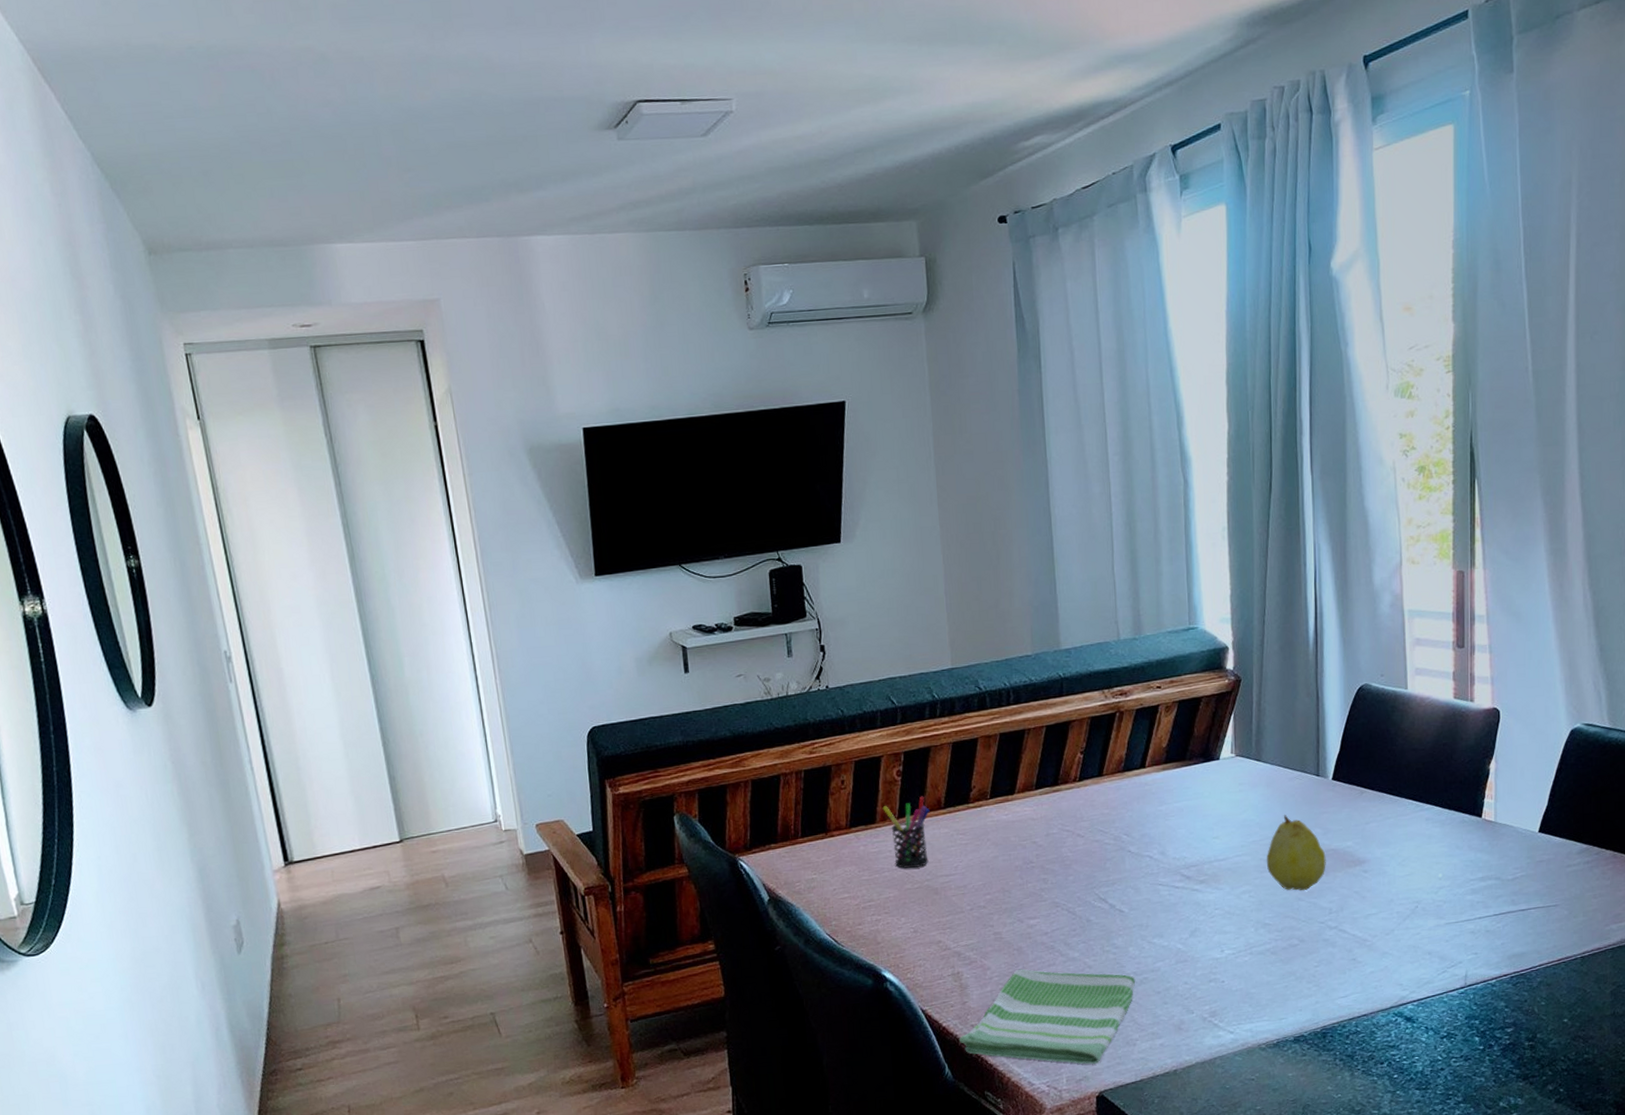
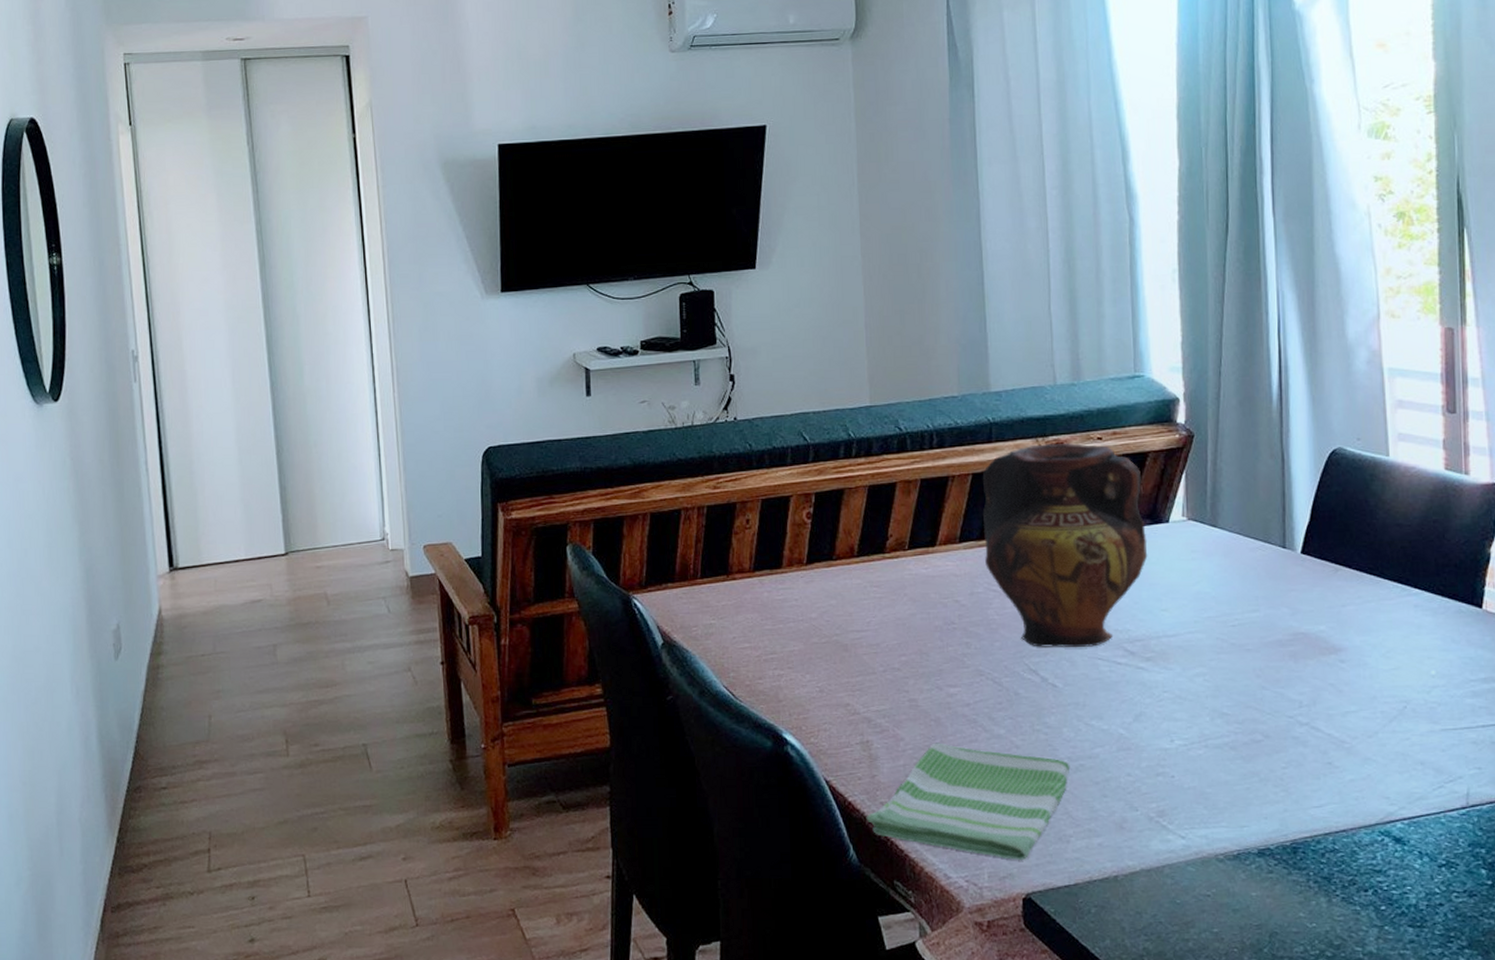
pen holder: present [882,796,930,869] -> none [790,542,841,621]
vase: none [1055,693,1202,879] -> present [982,443,1148,648]
fruit: present [1266,814,1326,891] -> none [1223,588,1295,679]

